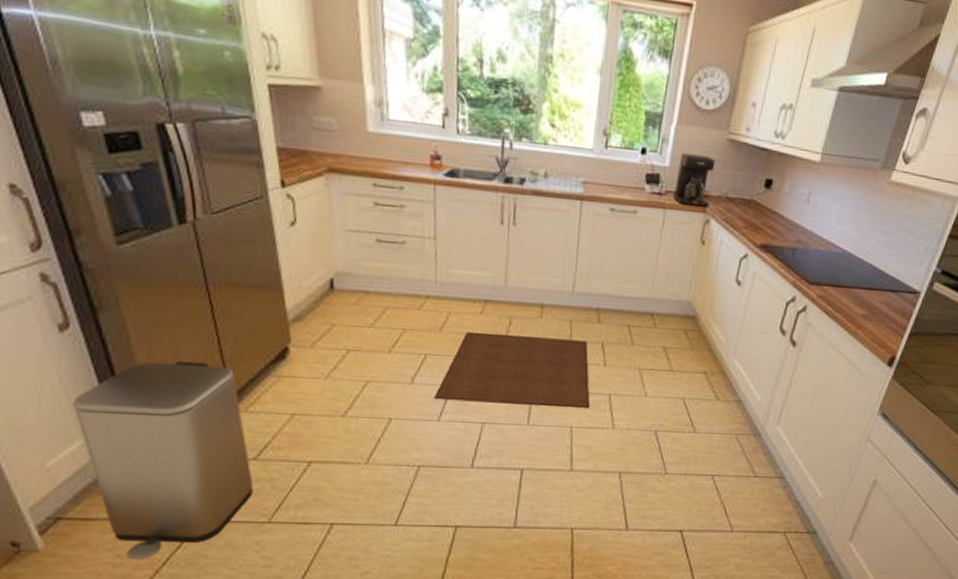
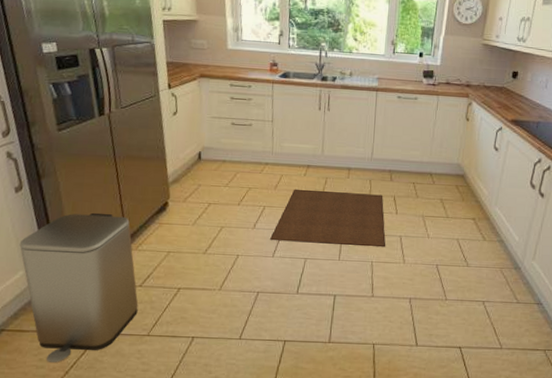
coffee maker: present [673,153,716,207] -> none [444,55,474,93]

